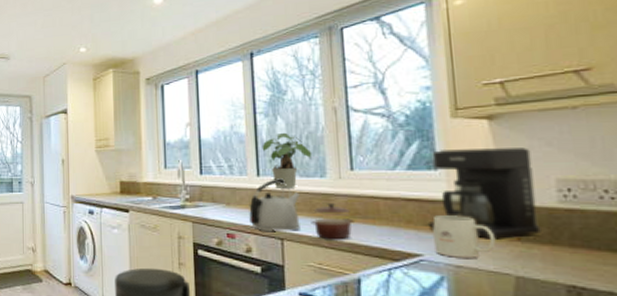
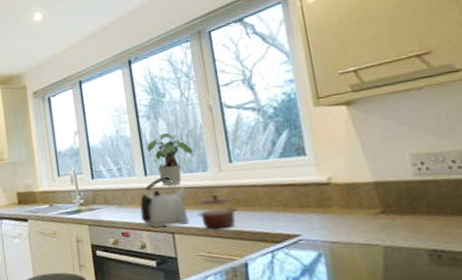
coffee maker: present [429,148,541,238] -> none [300,128,402,214]
mug: present [432,216,496,258] -> none [306,195,364,235]

